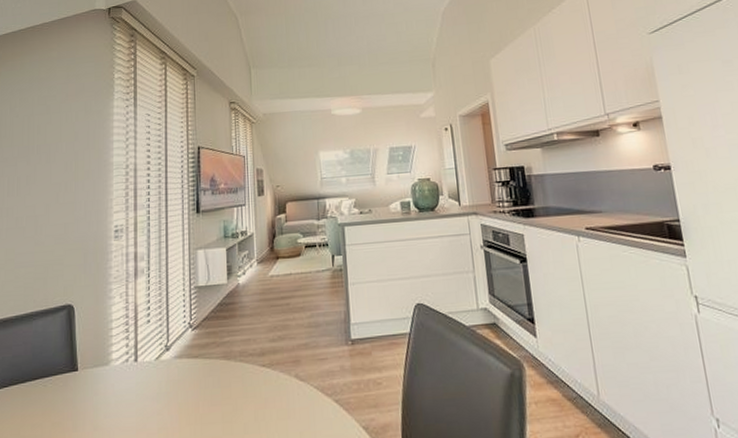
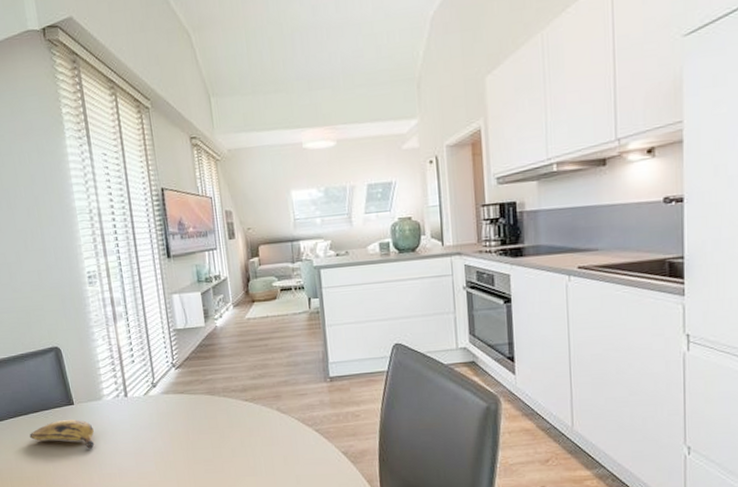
banana: none [22,388,95,424] -> present [29,419,95,449]

